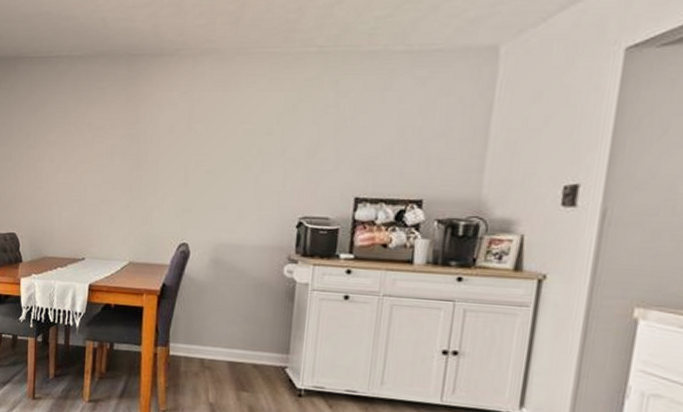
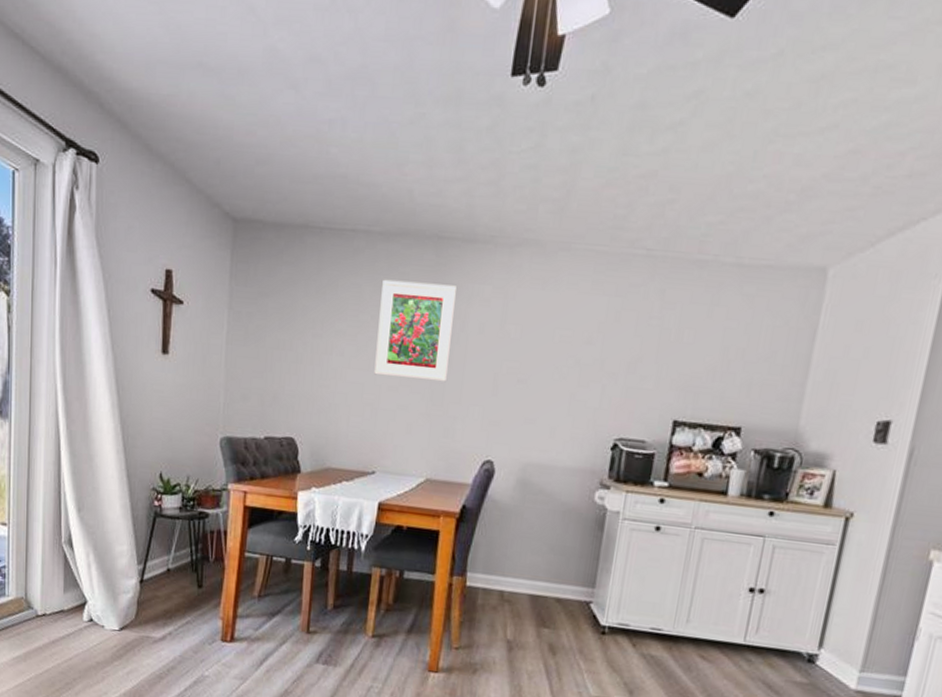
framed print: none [80,94,149,178] -> present [374,279,458,382]

